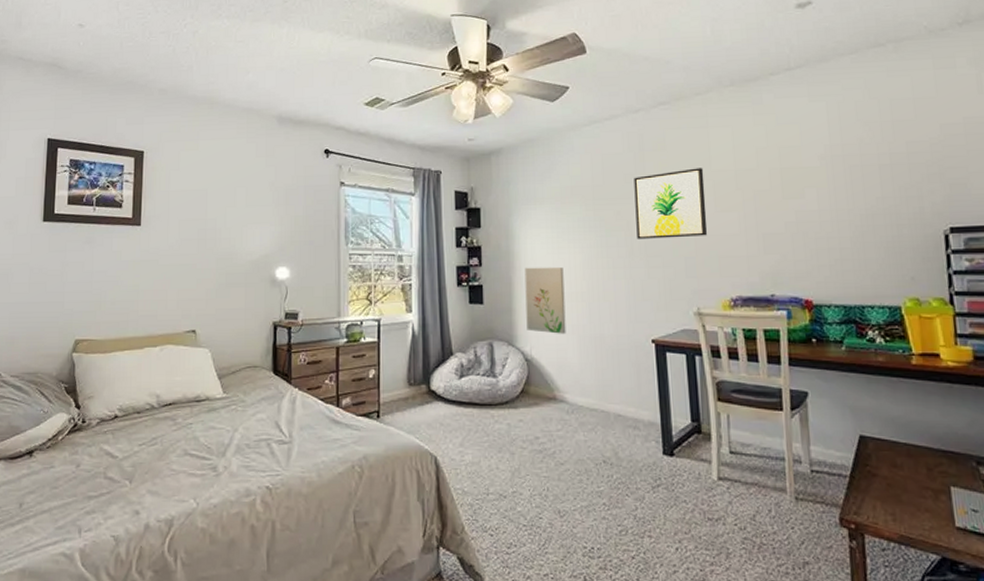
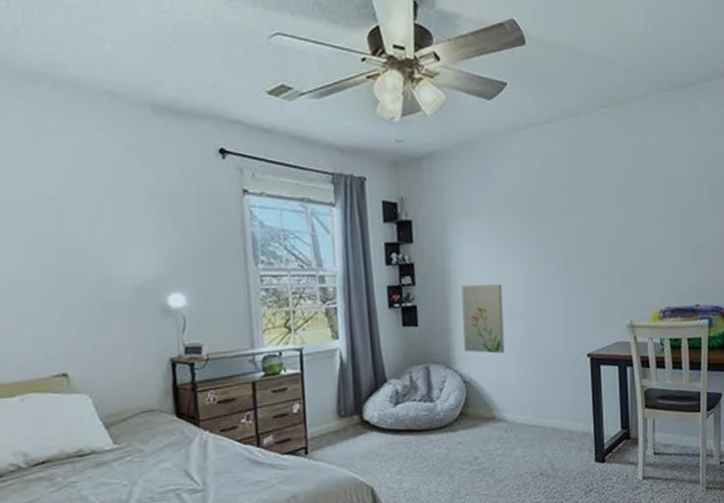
wall art: present [634,168,708,239] -> none [573,178,642,253]

